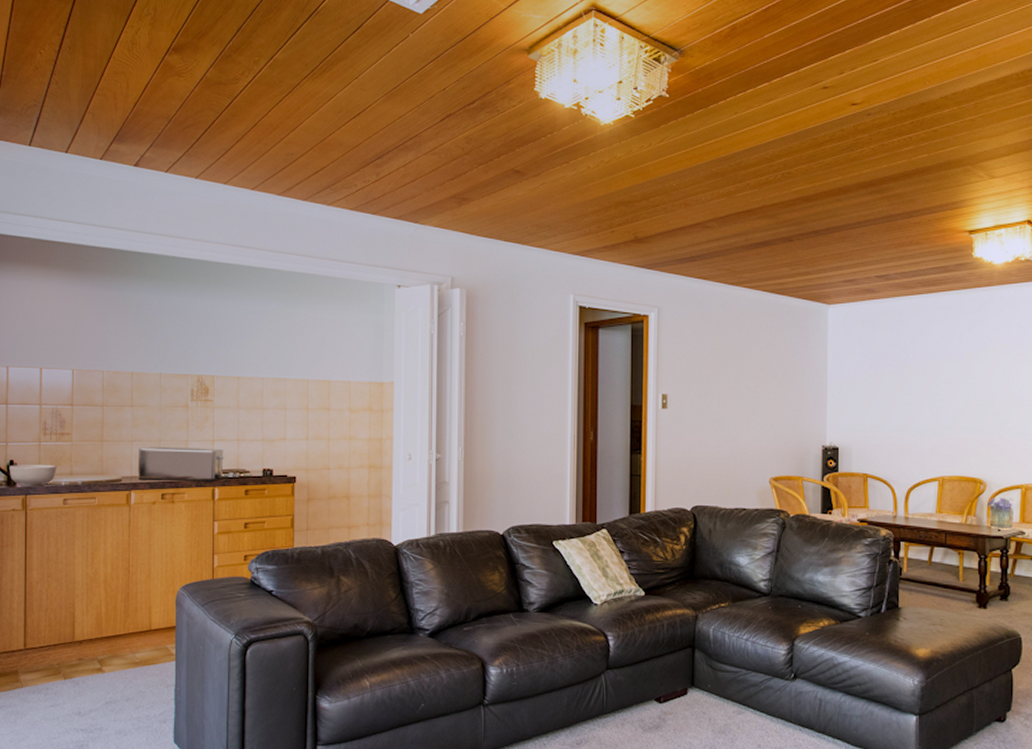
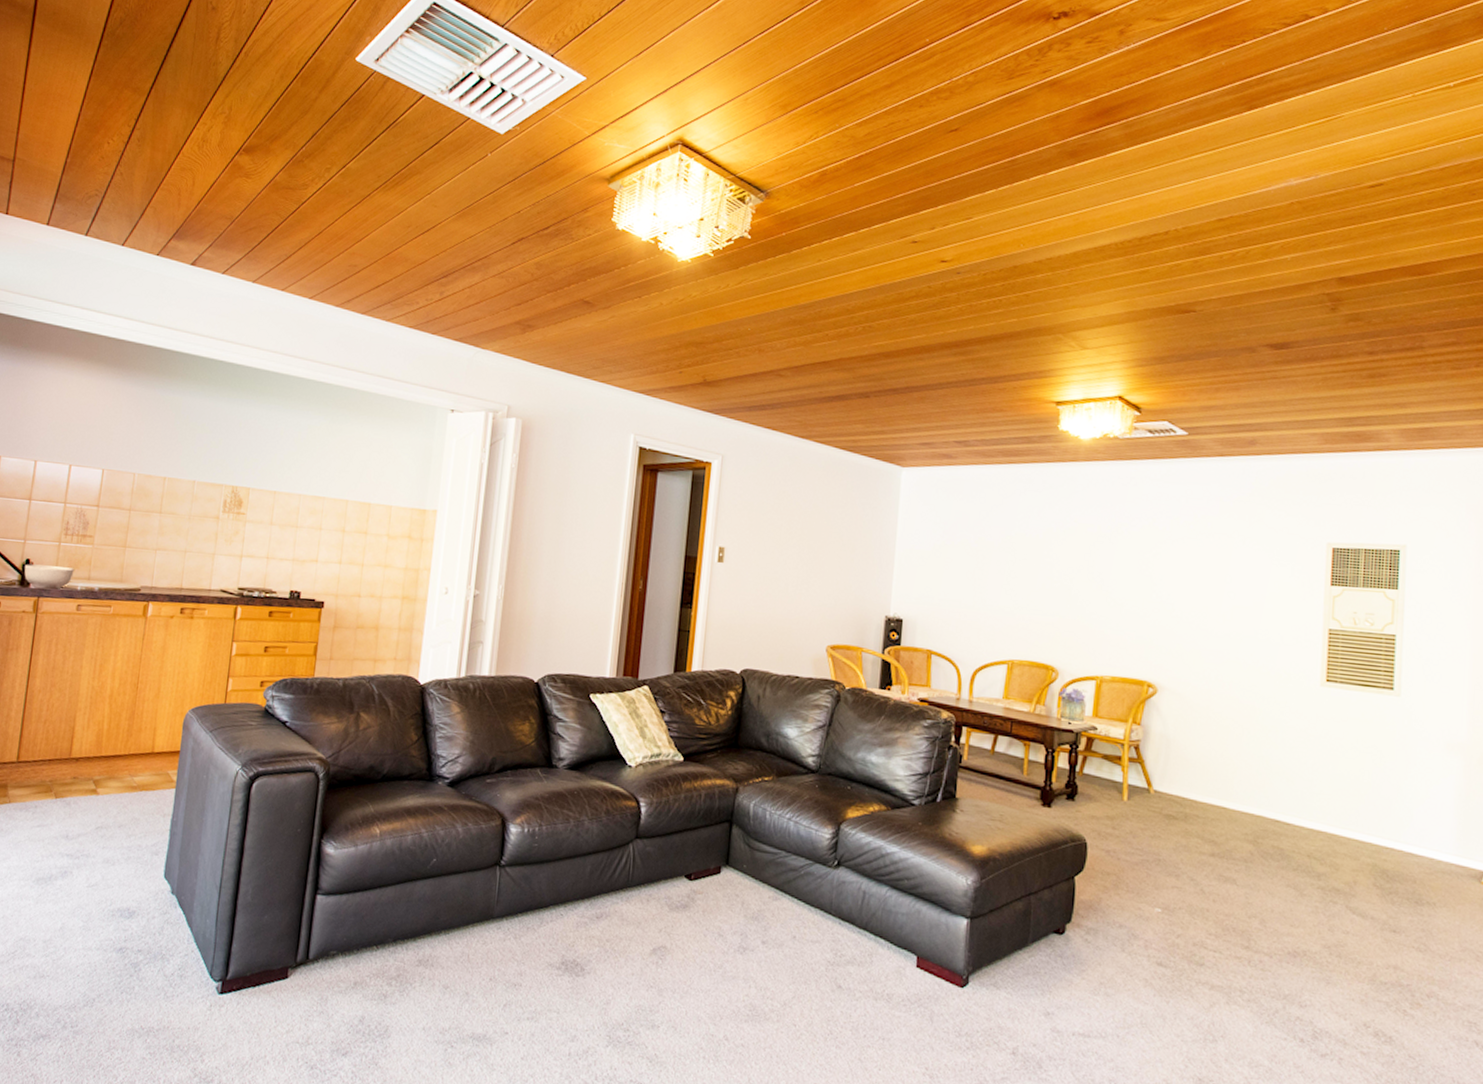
toaster: present [137,446,224,482] -> none [157,556,252,600]

